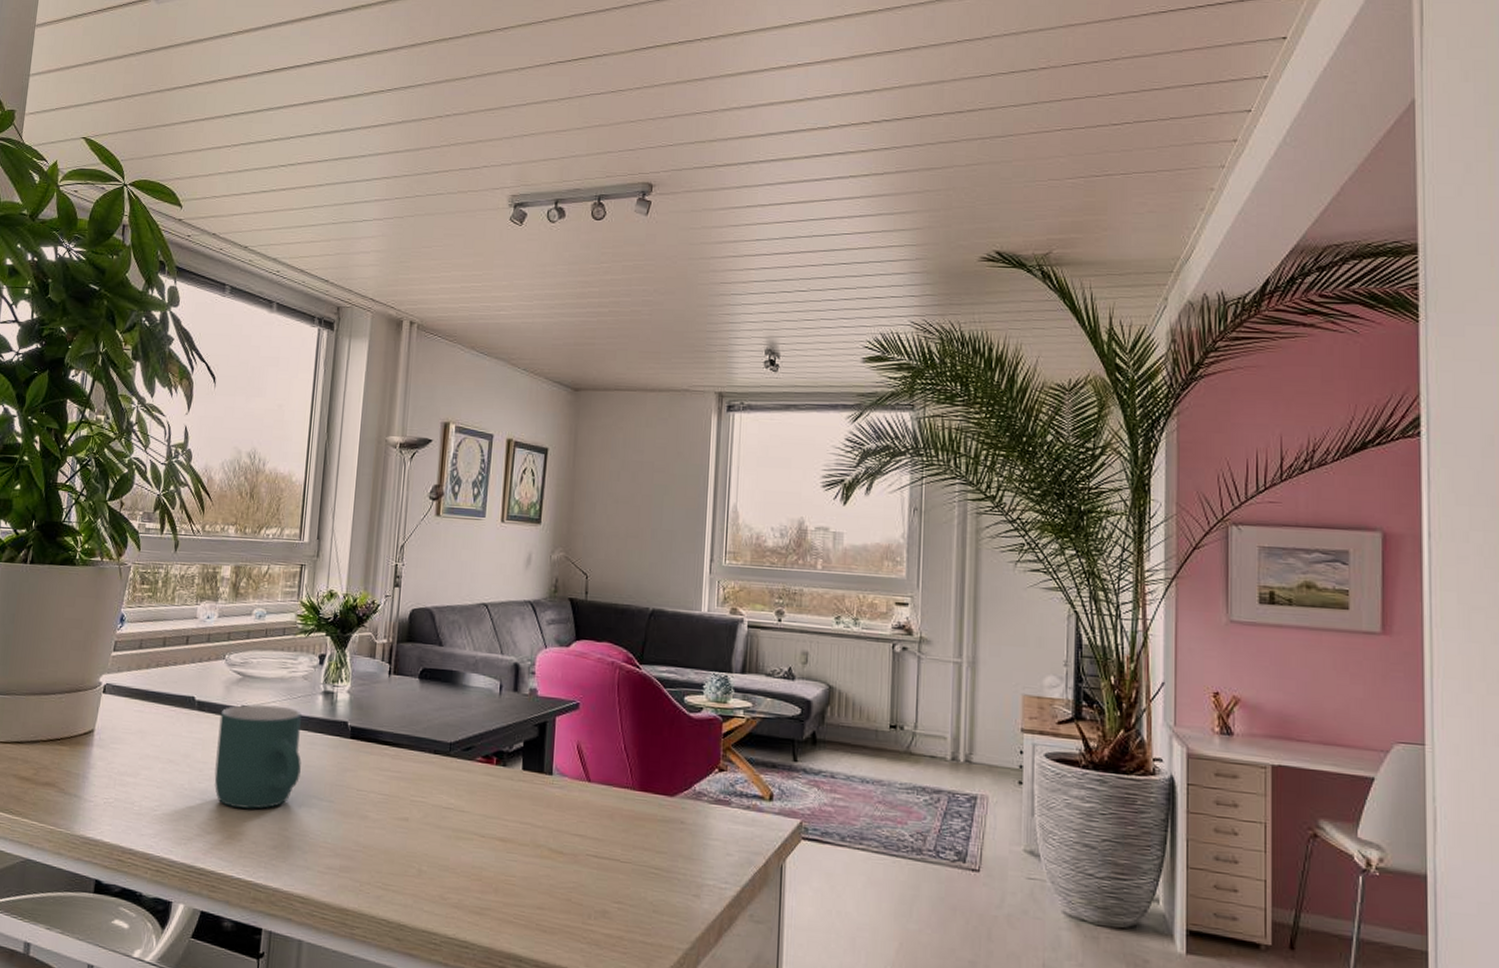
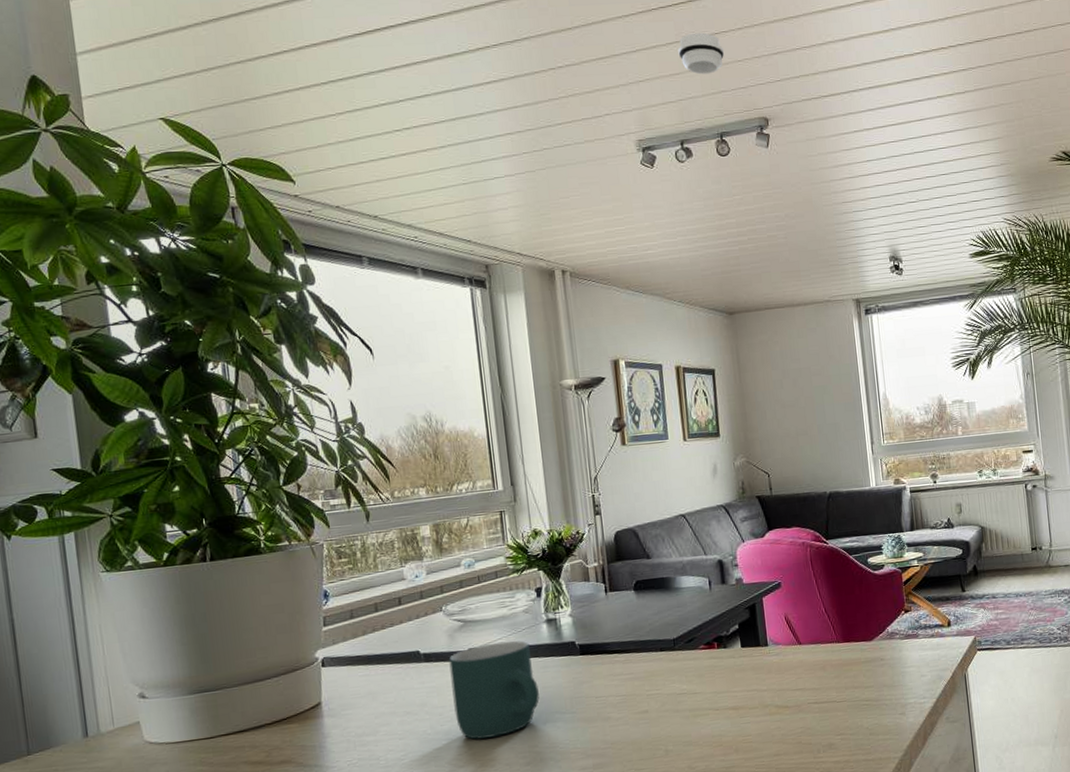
smoke detector: none [569,90,618,133] -> present [678,32,725,75]

